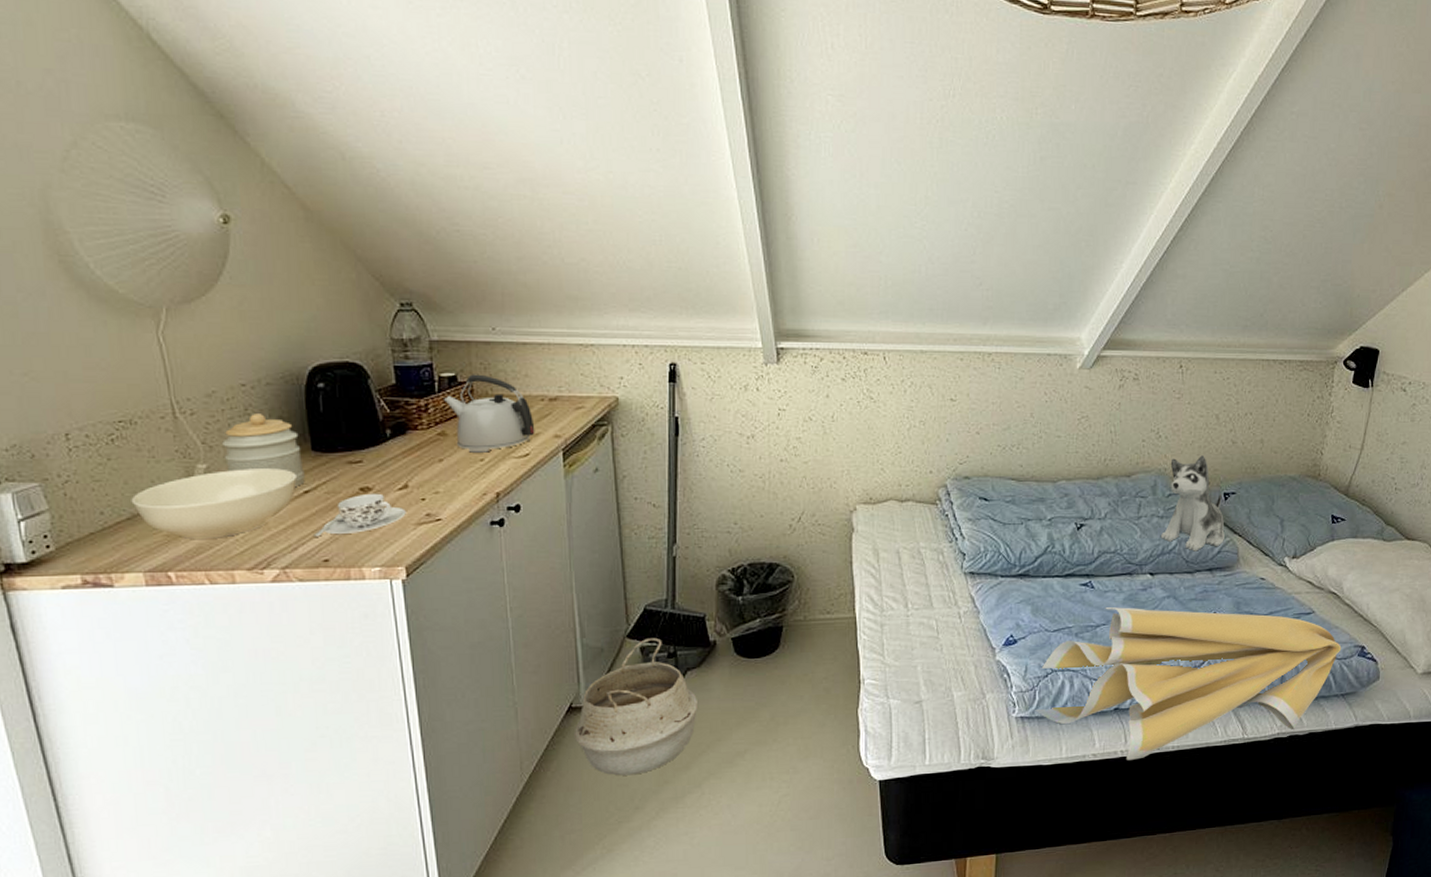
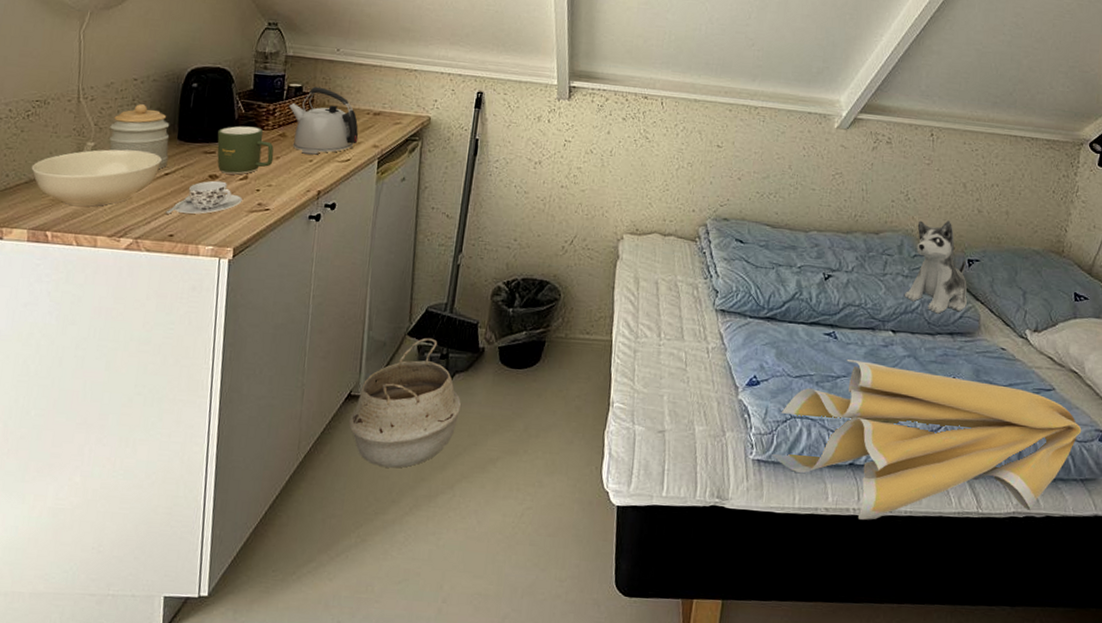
mug: none [361,428,436,484] -> present [217,125,274,175]

